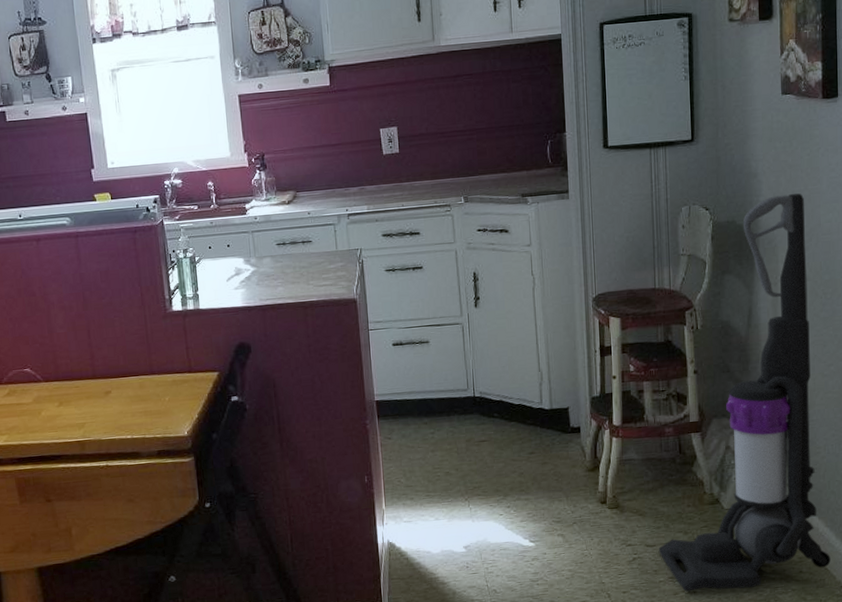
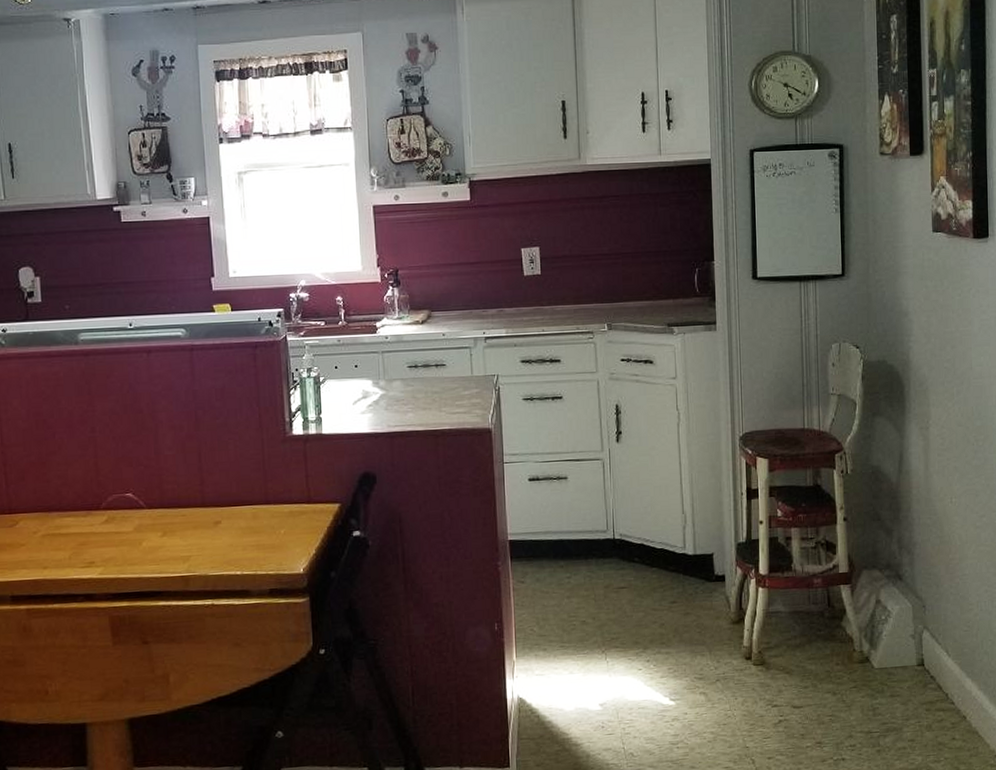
vacuum cleaner: present [658,193,831,592] -> none [805,334,984,759]

